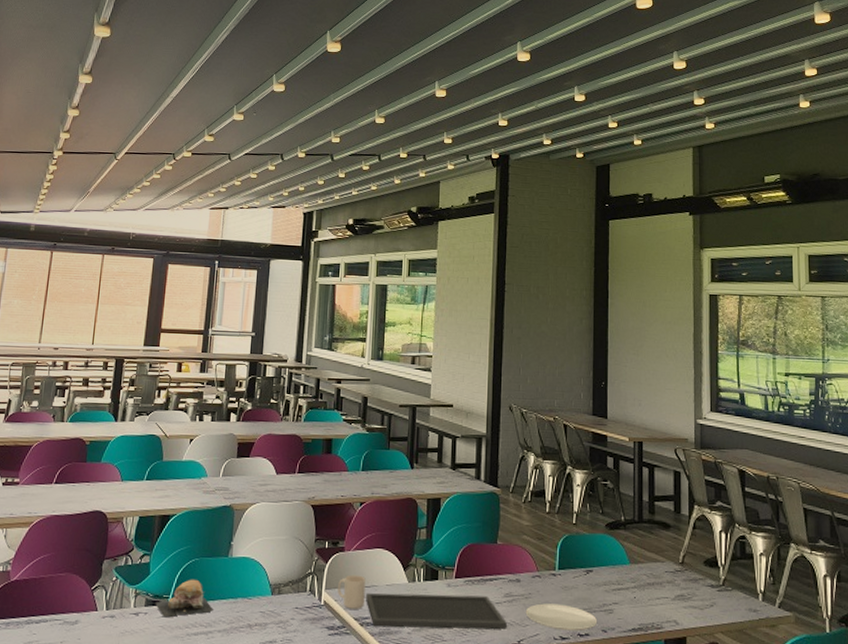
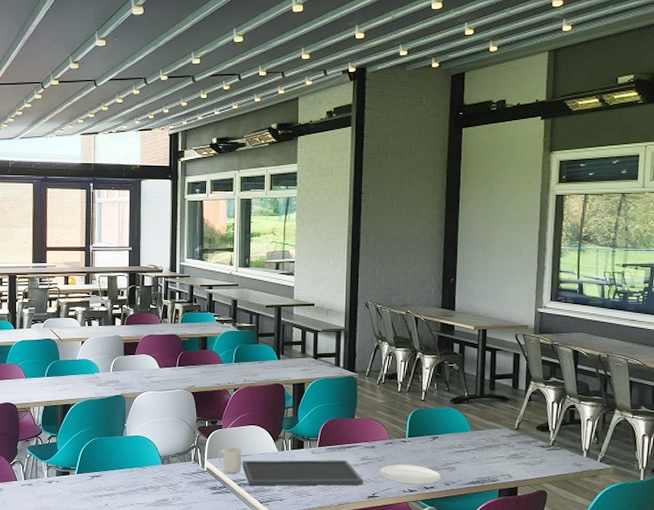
sandwich: present [155,579,213,617] -> none [65,454,114,483]

